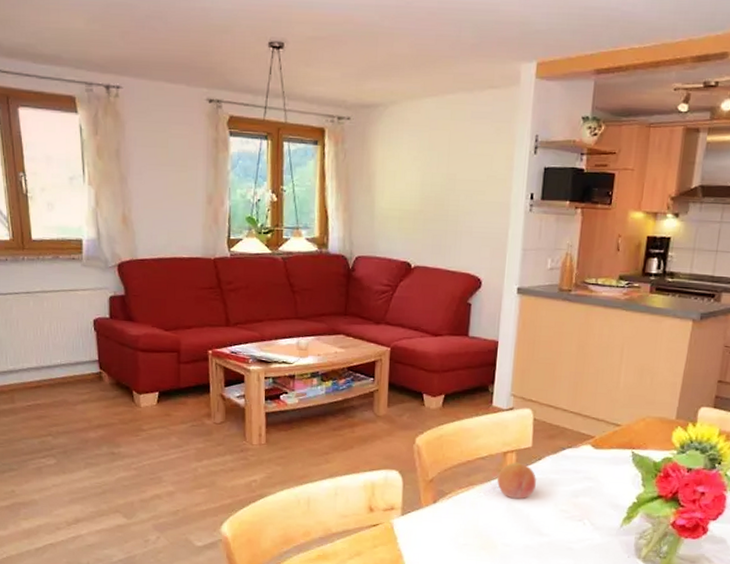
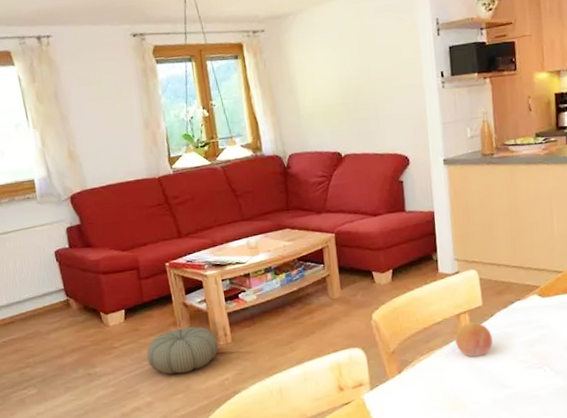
pouf: none [176,420,252,468] -> present [147,326,219,375]

